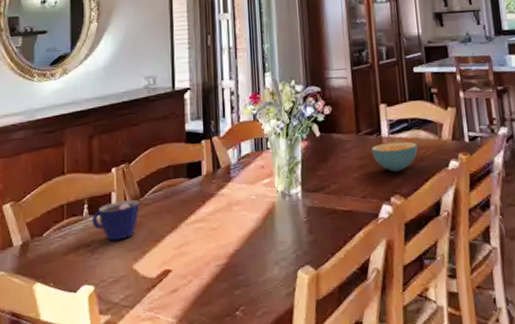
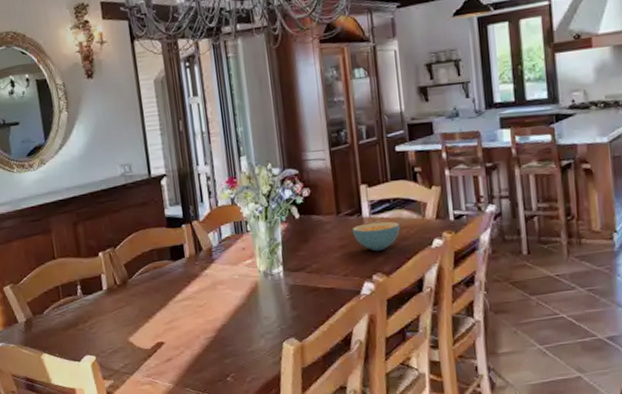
cup: present [91,199,140,241] -> none [85,280,129,318]

